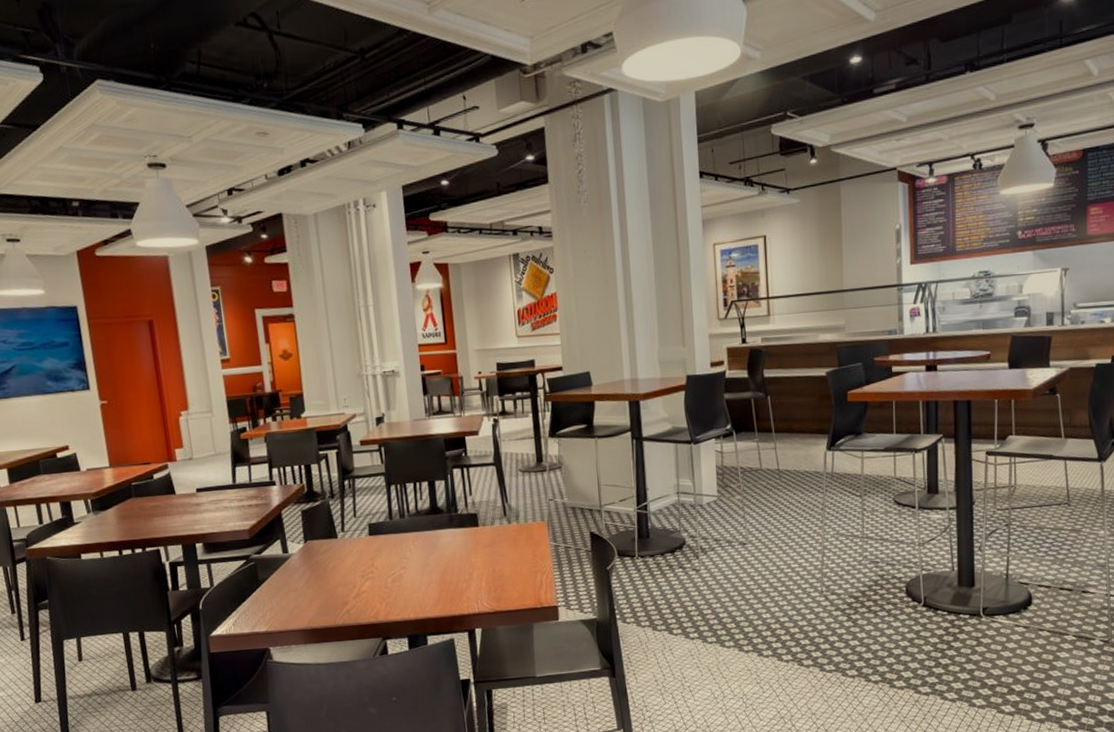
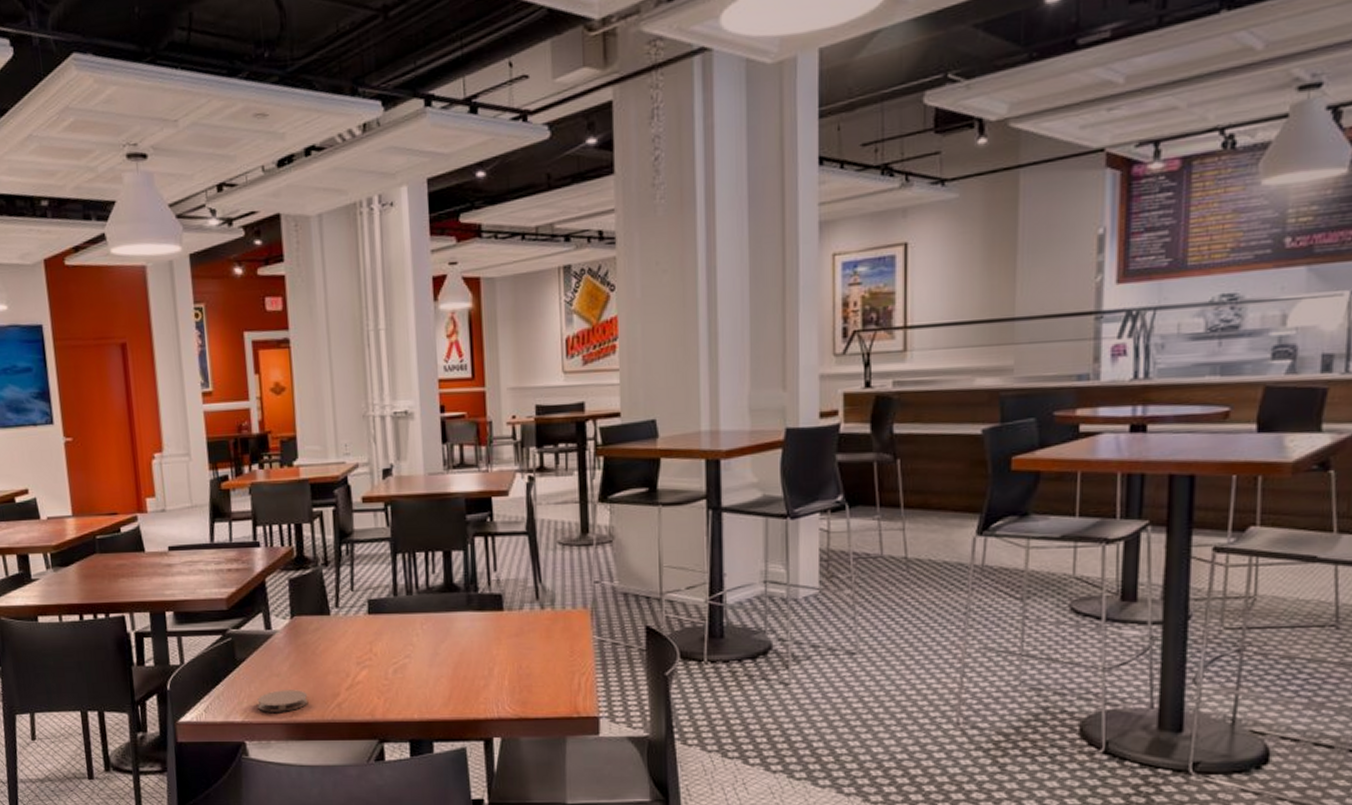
coaster: none [278,601,322,622] -> present [257,690,309,712]

